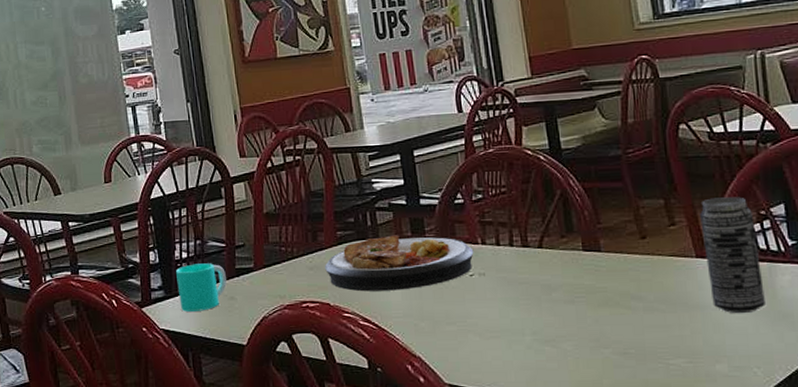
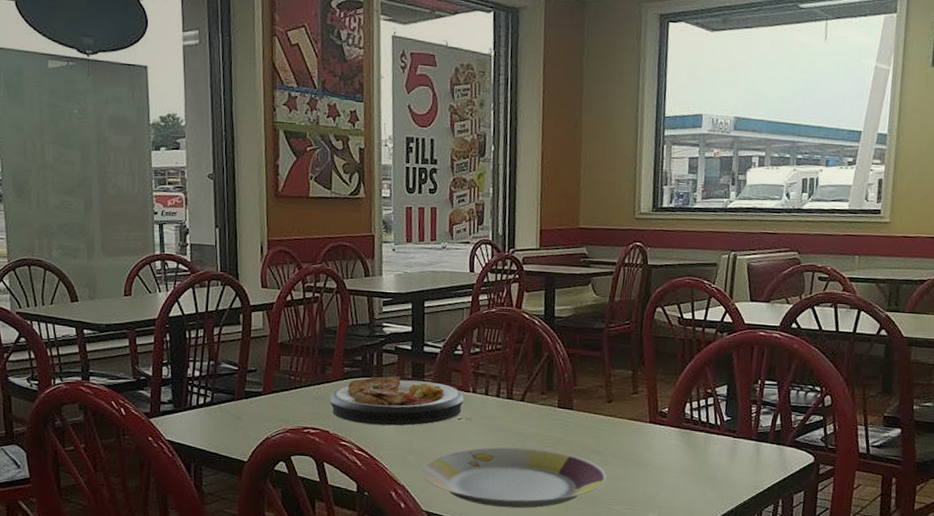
cup: present [176,263,227,312] -> none [187,382,235,427]
plate: none [437,300,656,373] -> present [421,447,607,509]
beverage can: present [700,197,765,314] -> none [655,374,701,473]

